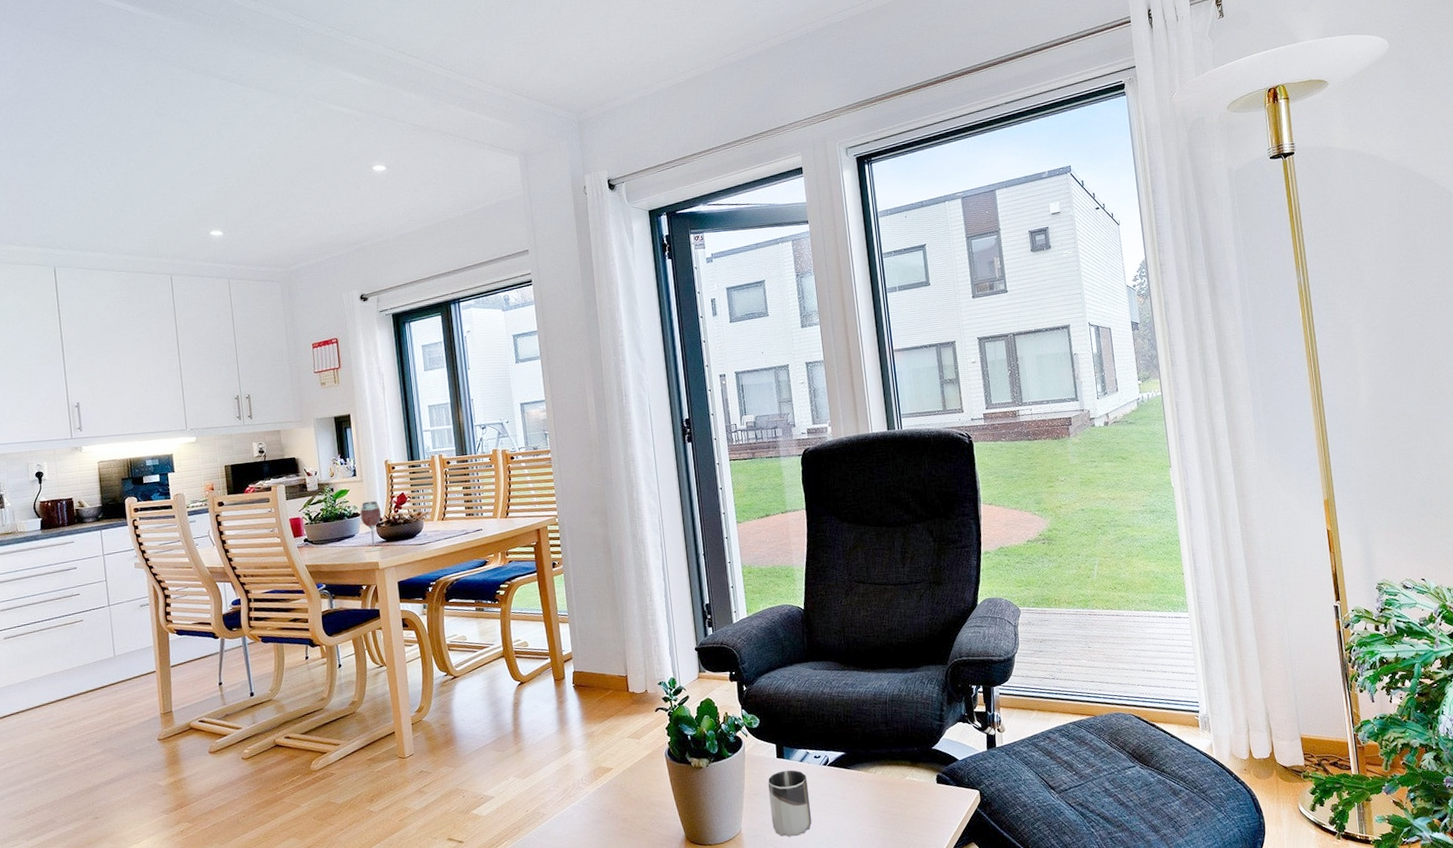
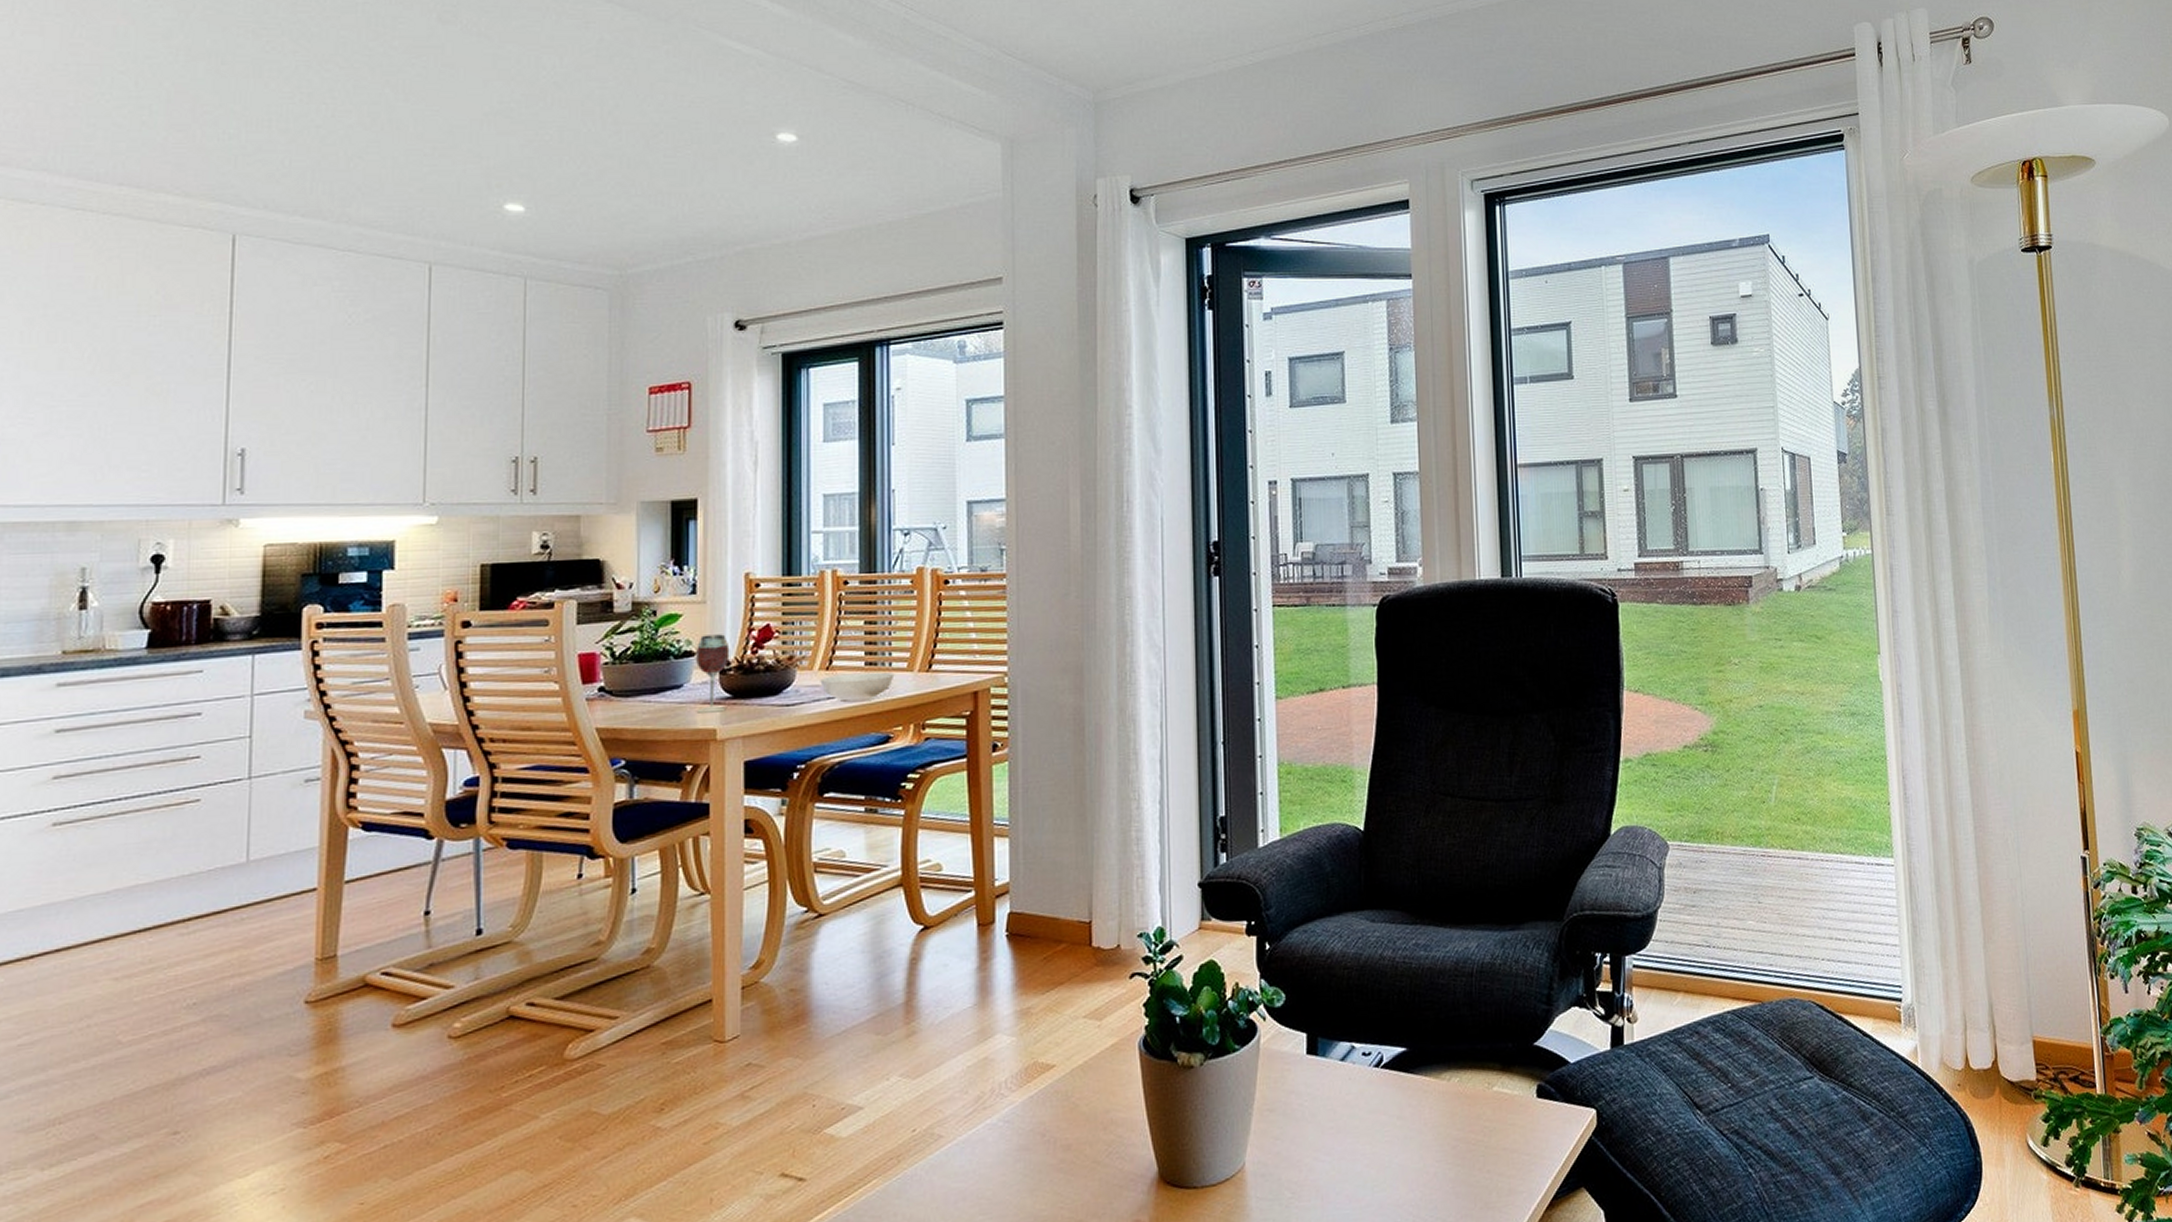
bowl: none [439,519,486,541] -> present [820,672,895,703]
cup: present [767,770,812,837] -> none [1290,1073,1352,1177]

